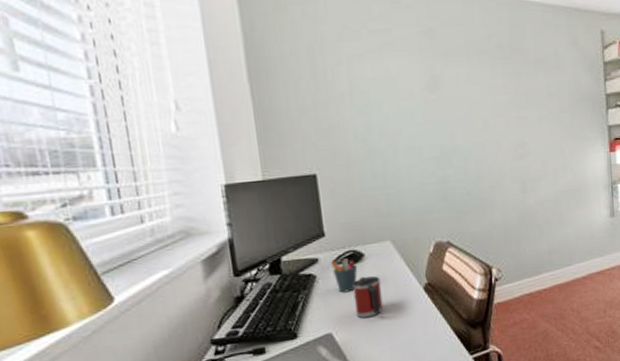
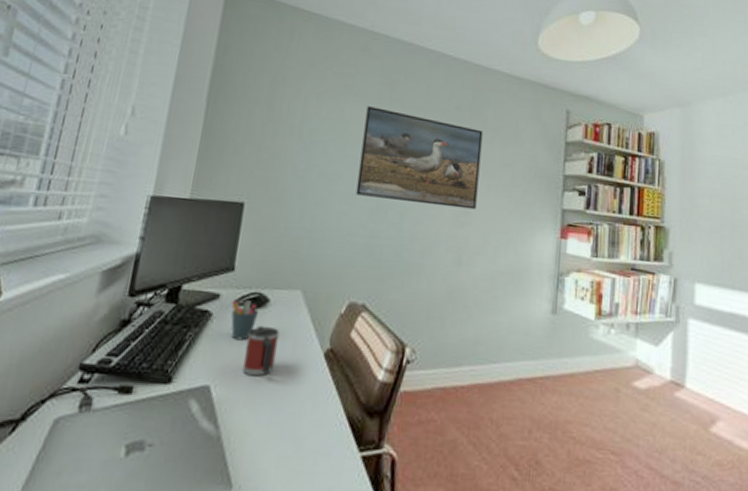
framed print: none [410,59,532,148] -> present [356,106,483,210]

